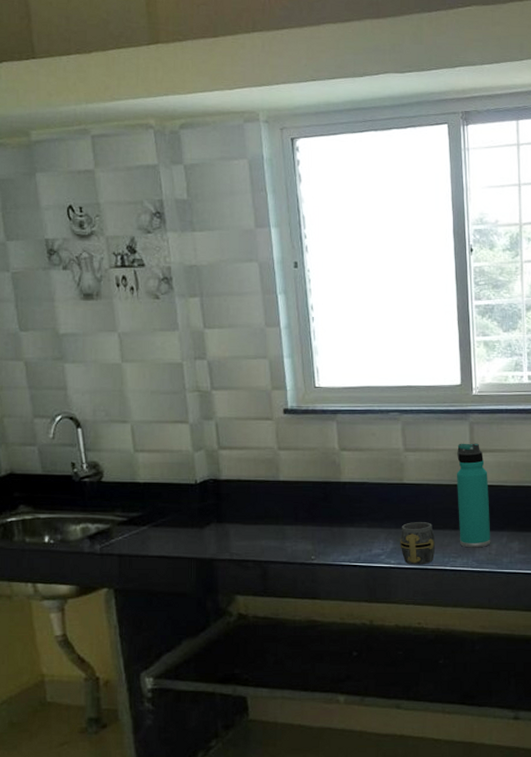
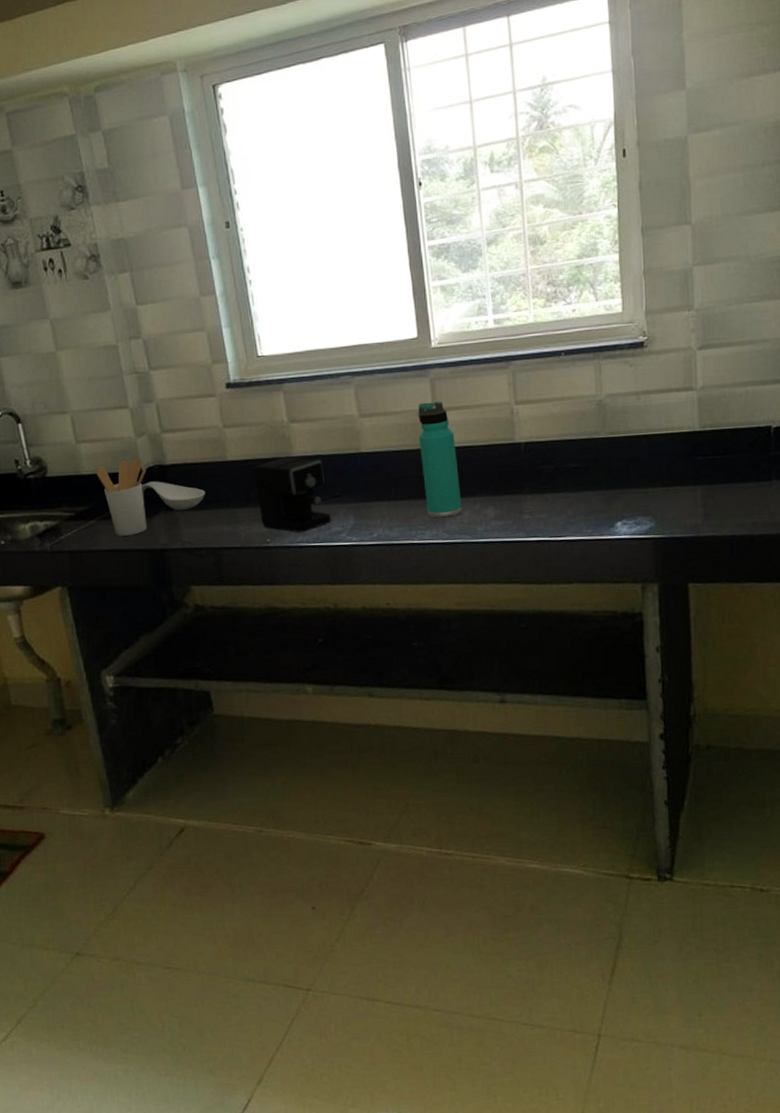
utensil holder: none [152,471,201,544] -> present [96,458,148,536]
spoon rest: none [195,494,256,524] -> present [141,481,205,511]
coffee maker: none [304,480,383,553] -> present [254,455,341,533]
mug: present [400,522,436,565] -> none [361,493,401,541]

